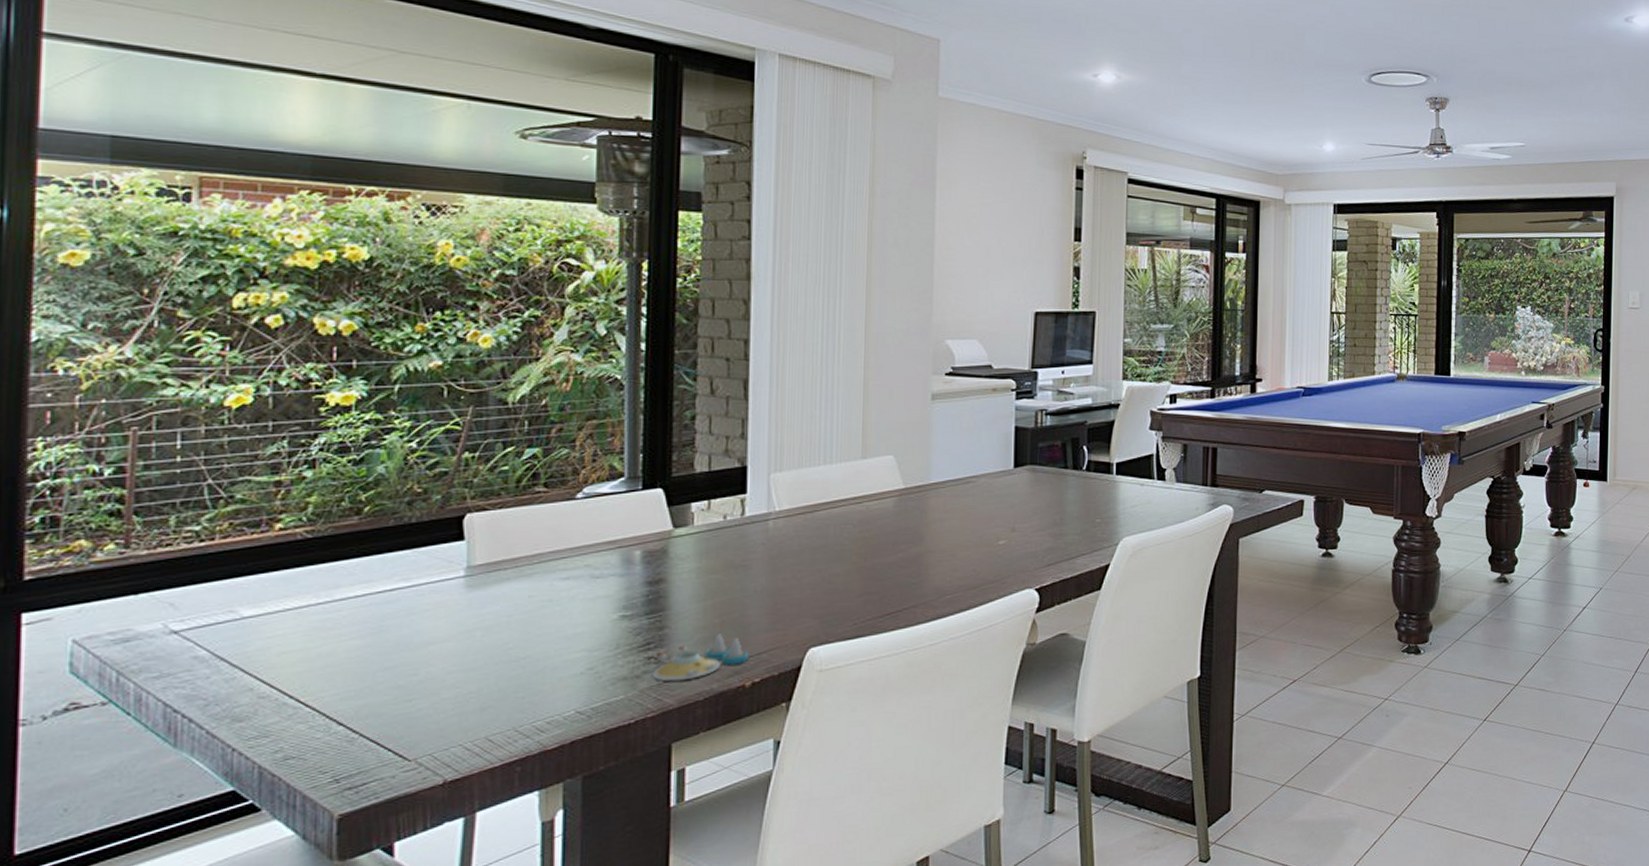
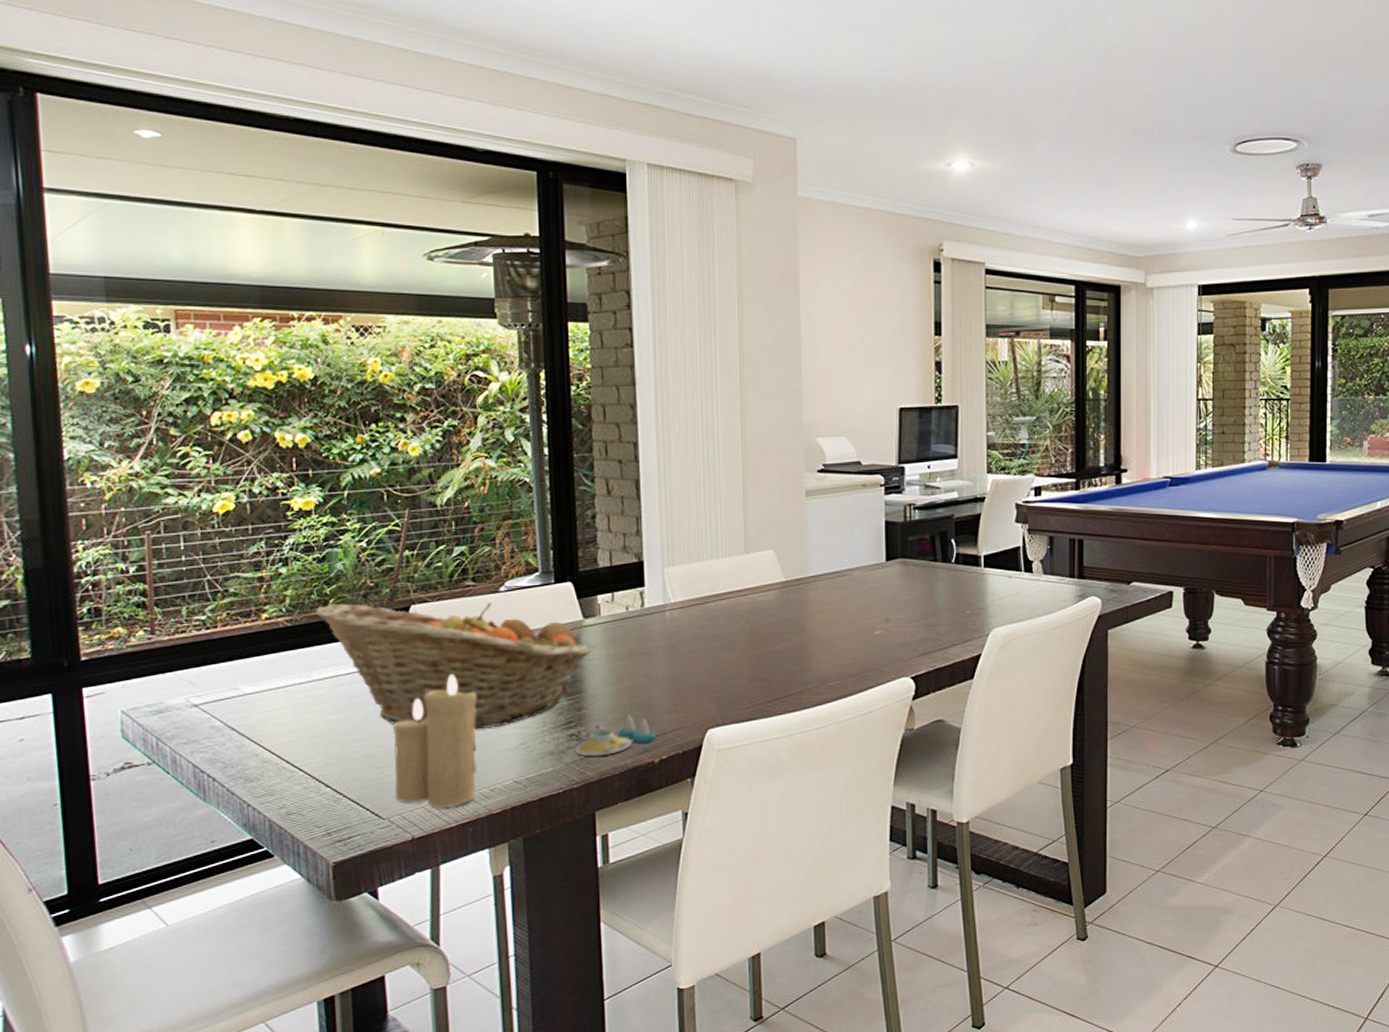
fruit basket: none [345,511,680,654] -> present [316,602,591,730]
candle: none [427,592,538,747] -> present [393,674,477,809]

